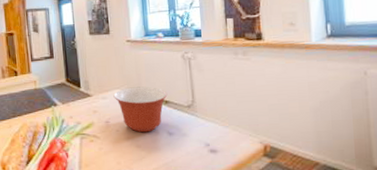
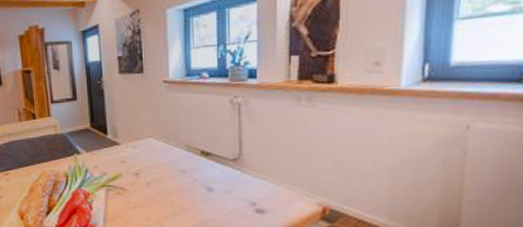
mixing bowl: present [113,86,168,133] -> none [145,135,210,187]

